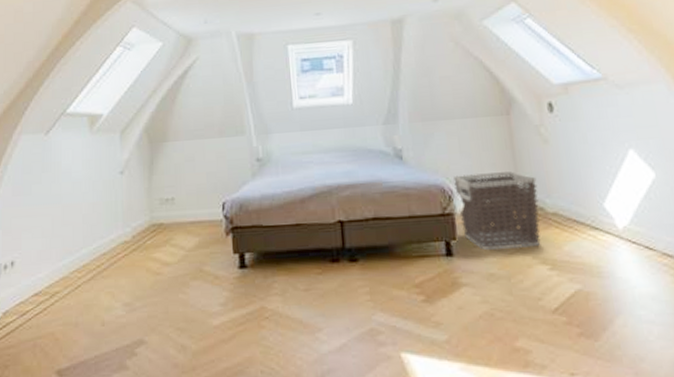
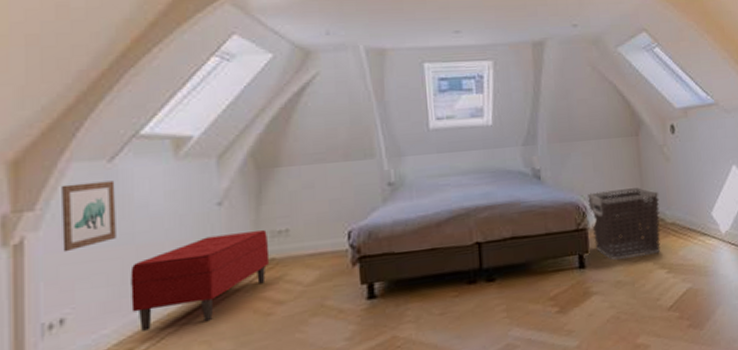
wall art: none [14,150,49,207] -> present [62,180,116,252]
bench: none [58,198,159,278] -> present [130,230,270,331]

